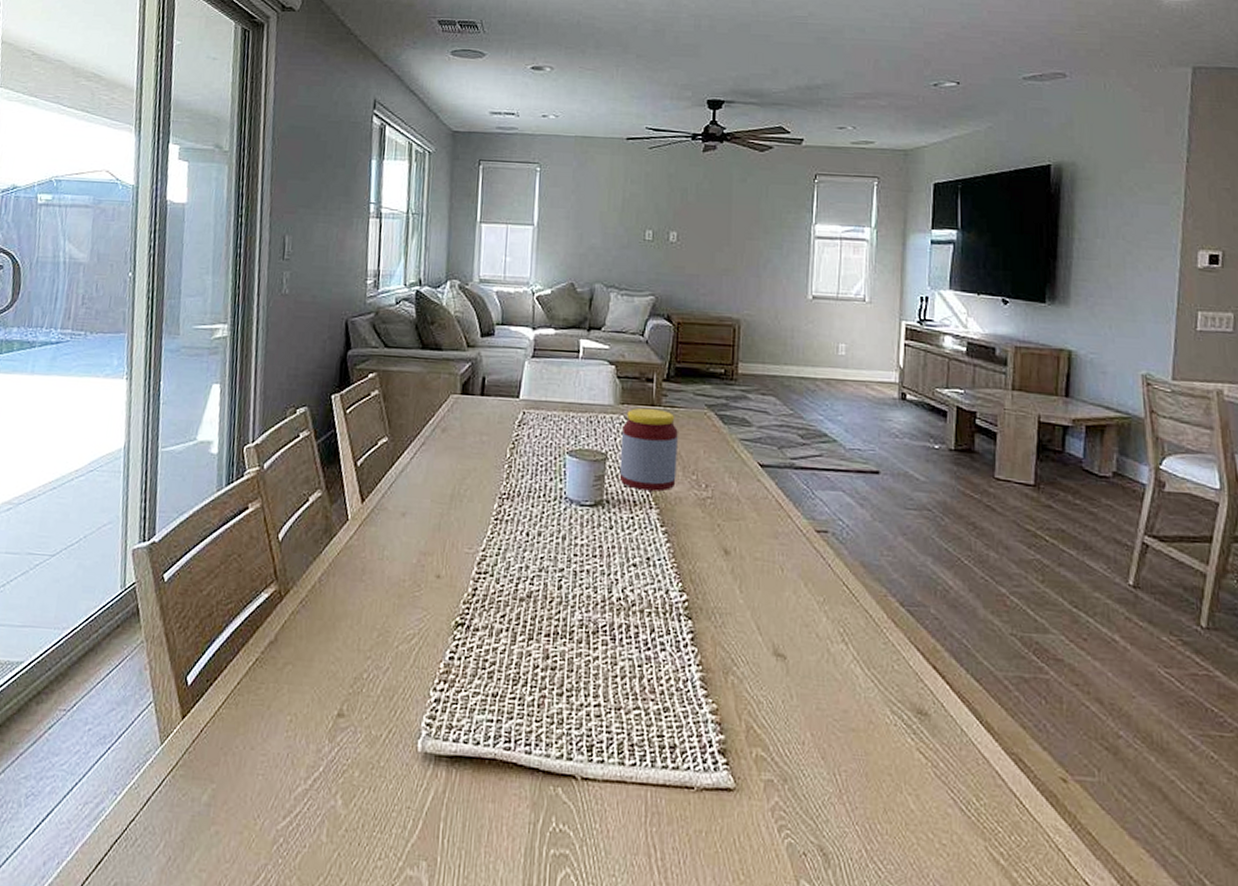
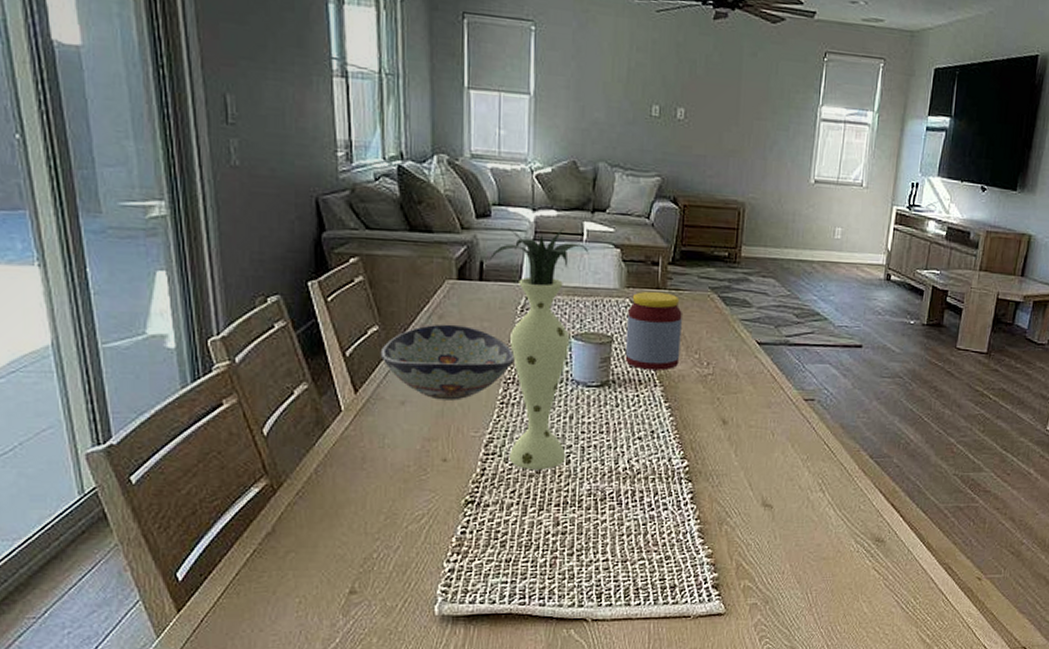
decorative bowl: none [387,436,511,514] -> present [380,324,515,400]
vase: none [490,345,585,594] -> present [488,227,589,470]

